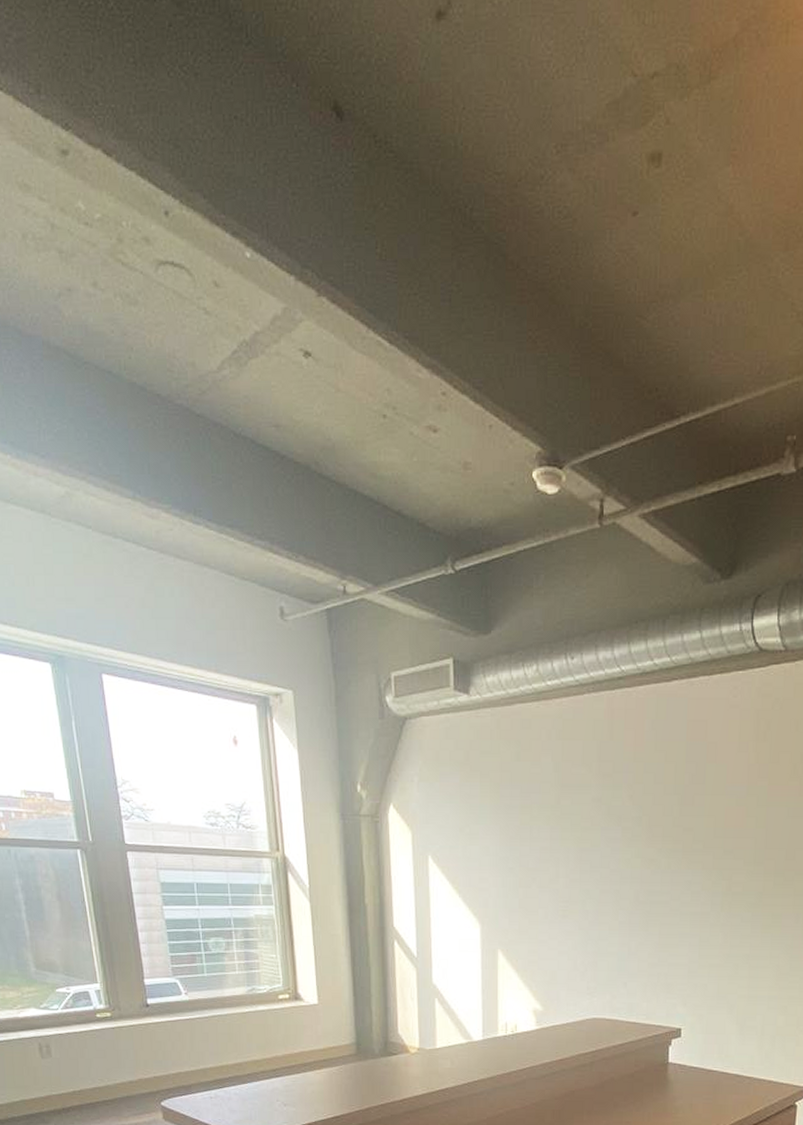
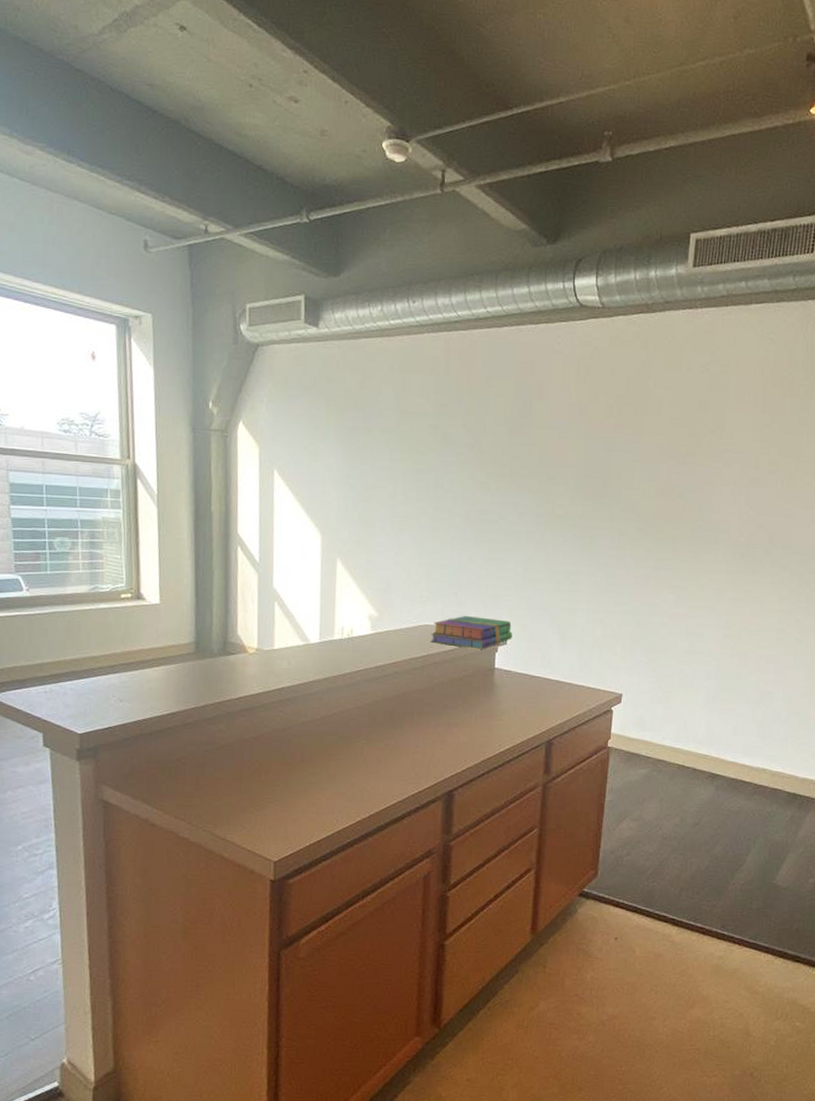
books: none [599,1008,687,1043] -> present [431,616,512,650]

